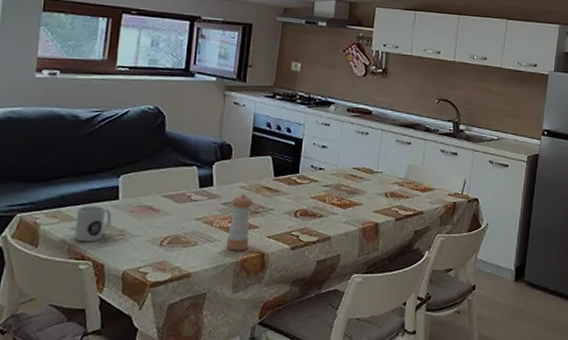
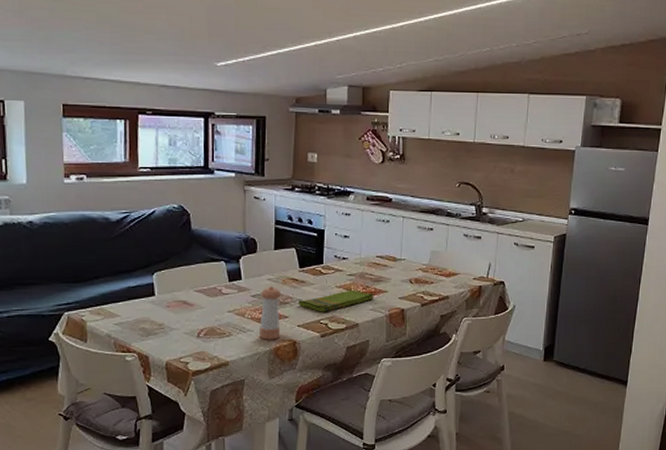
mug: present [74,206,112,242] -> none [118,302,151,336]
dish towel: none [269,201,348,224] -> present [297,289,373,313]

